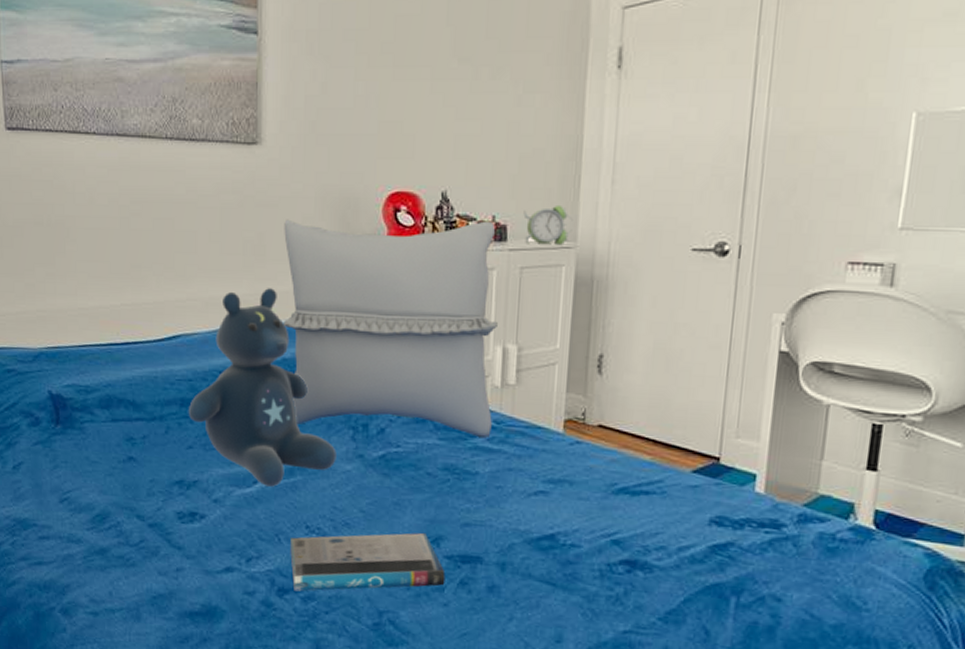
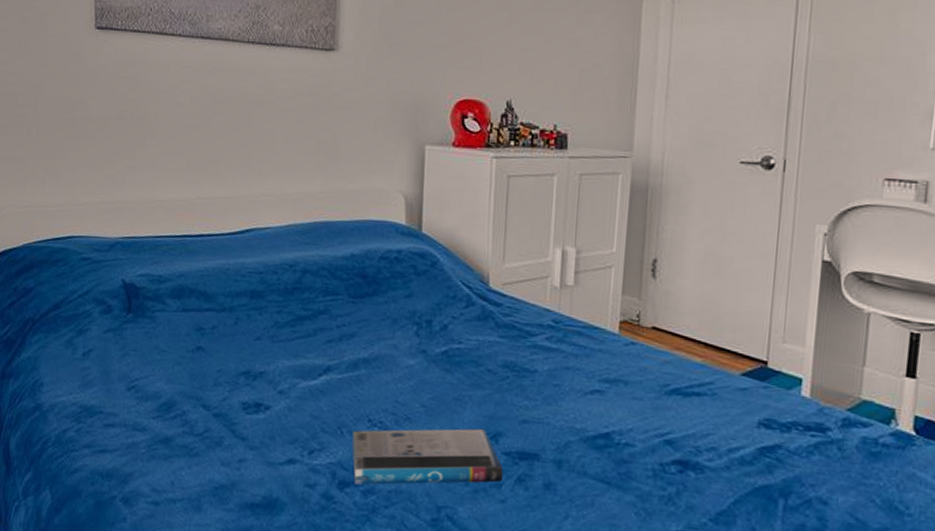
stuffed bear: present [189,288,337,487] -> none [258,186,400,380]
pillow: present [284,219,498,437] -> none [354,122,557,336]
alarm clock: present [523,204,573,245] -> none [583,116,630,155]

